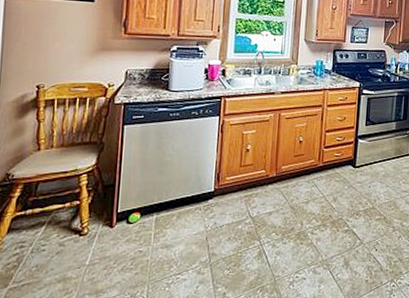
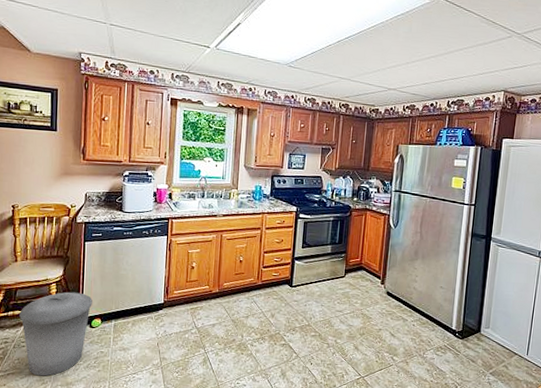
trash can: none [40,183,131,285] -> present [19,291,92,376]

